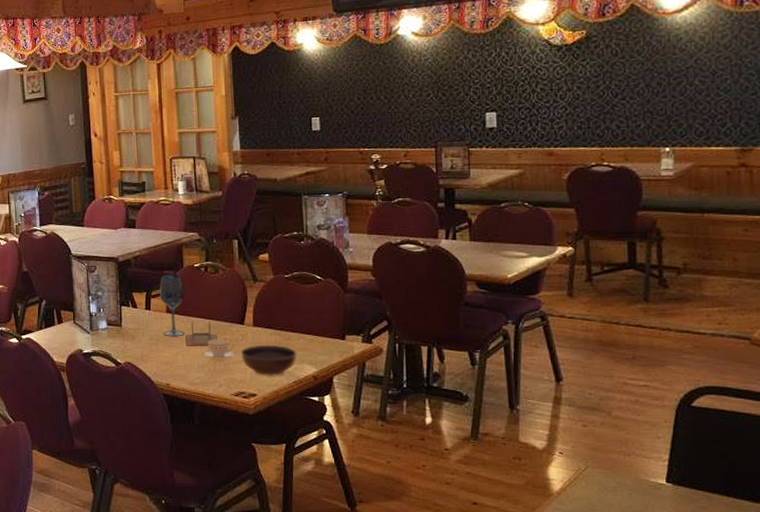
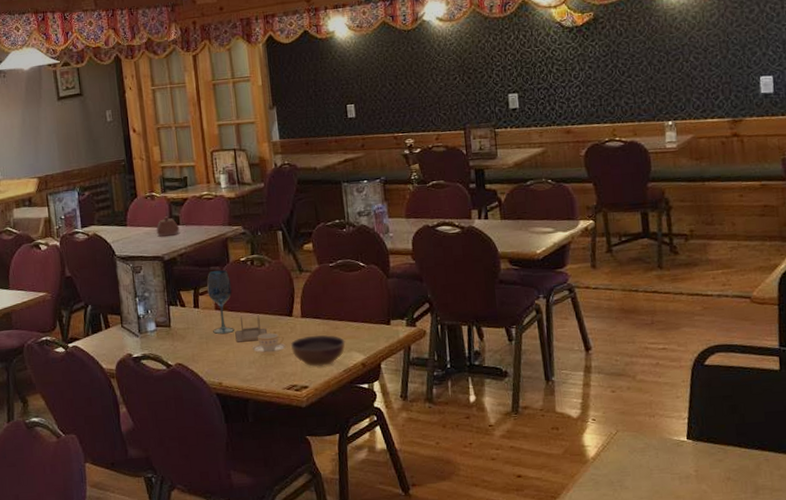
sugar bowl: none [112,219,136,240] -> present [156,216,180,238]

